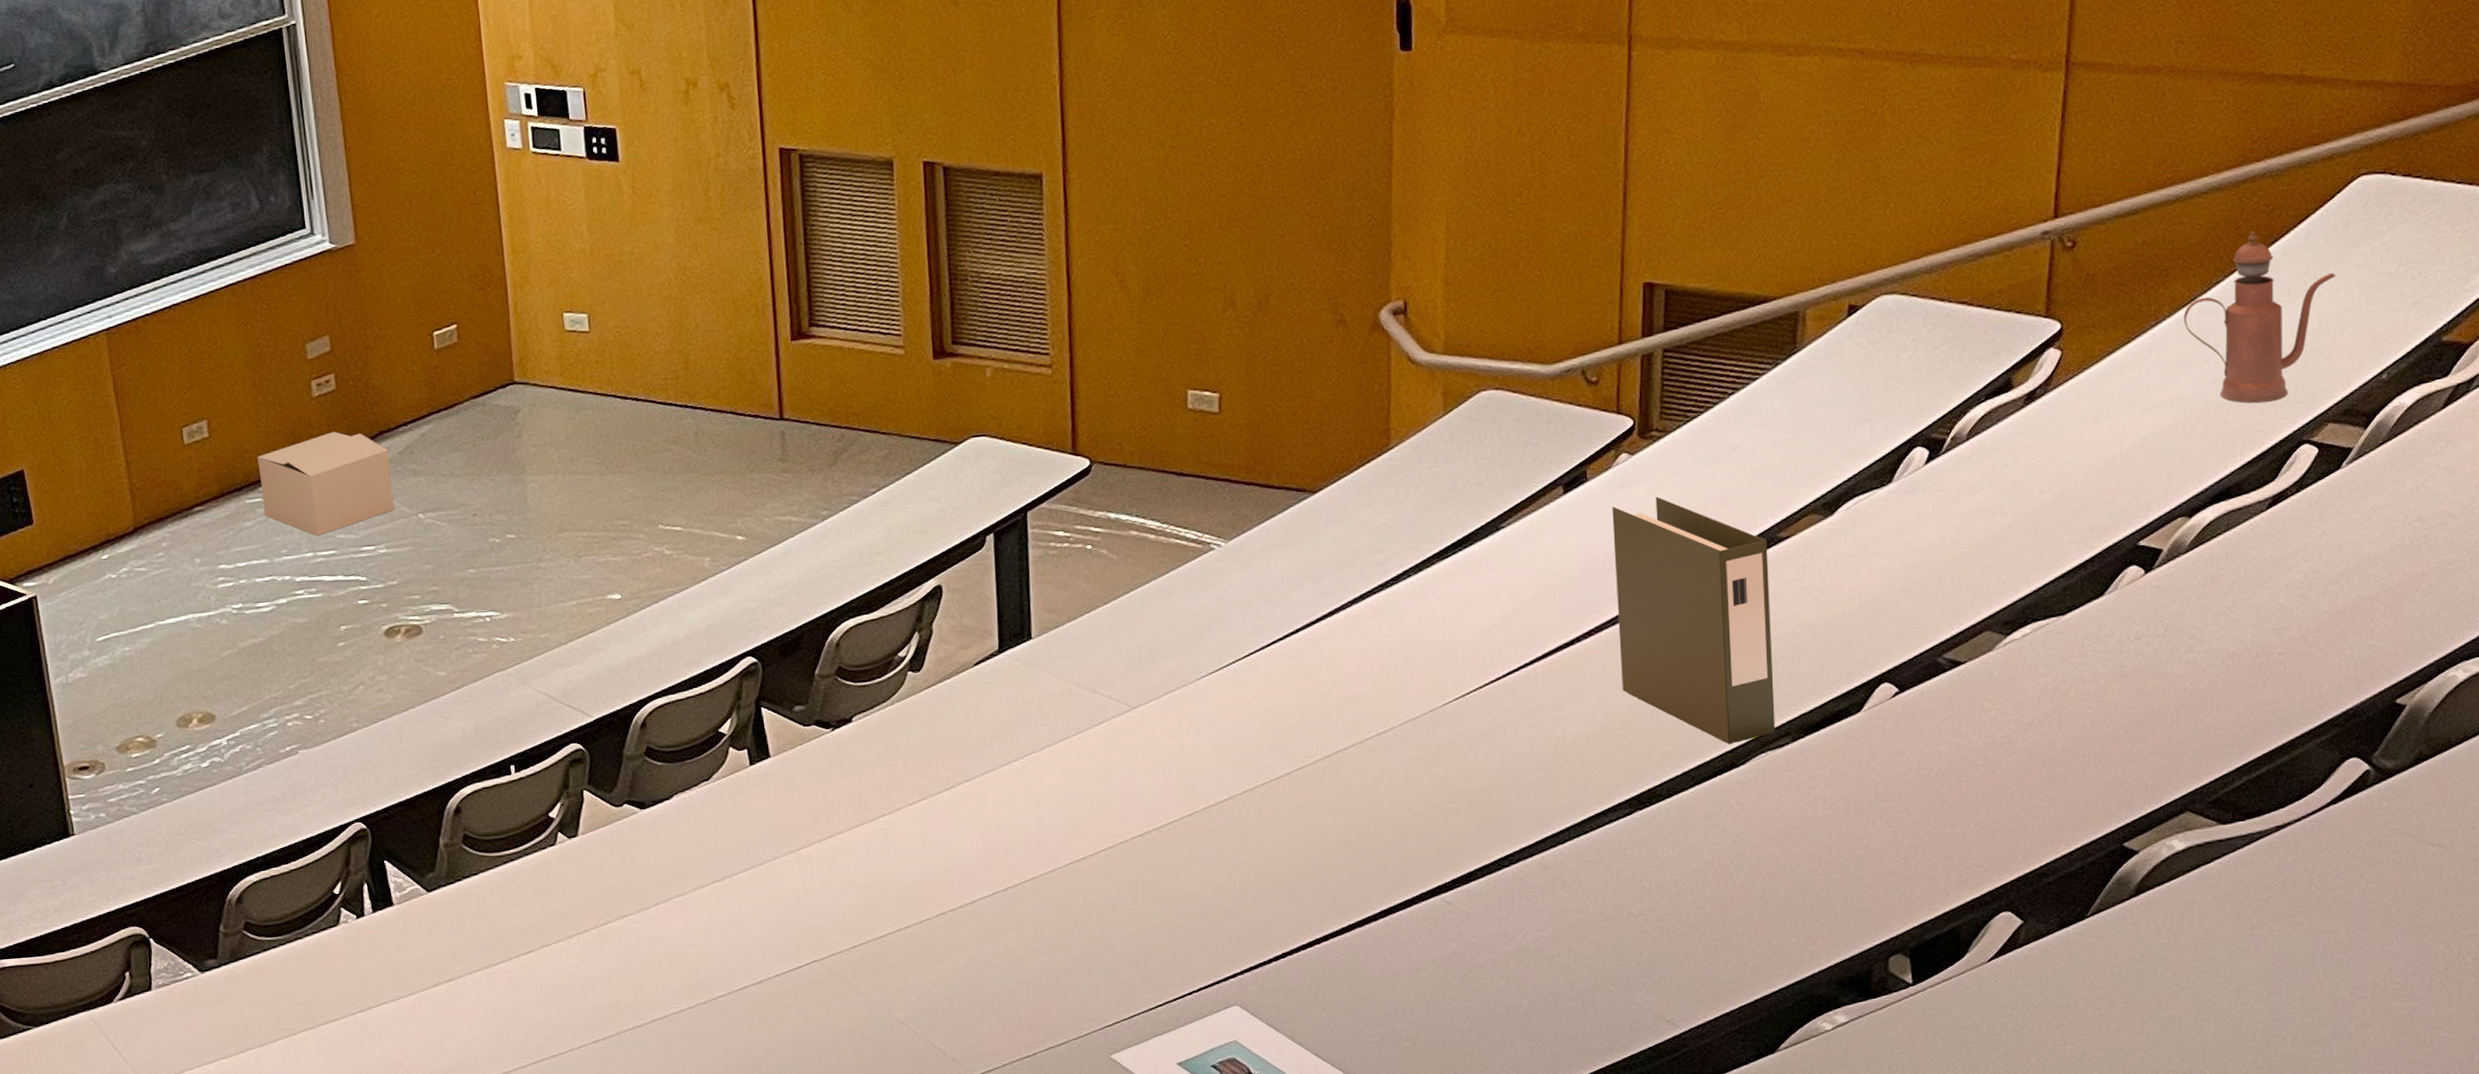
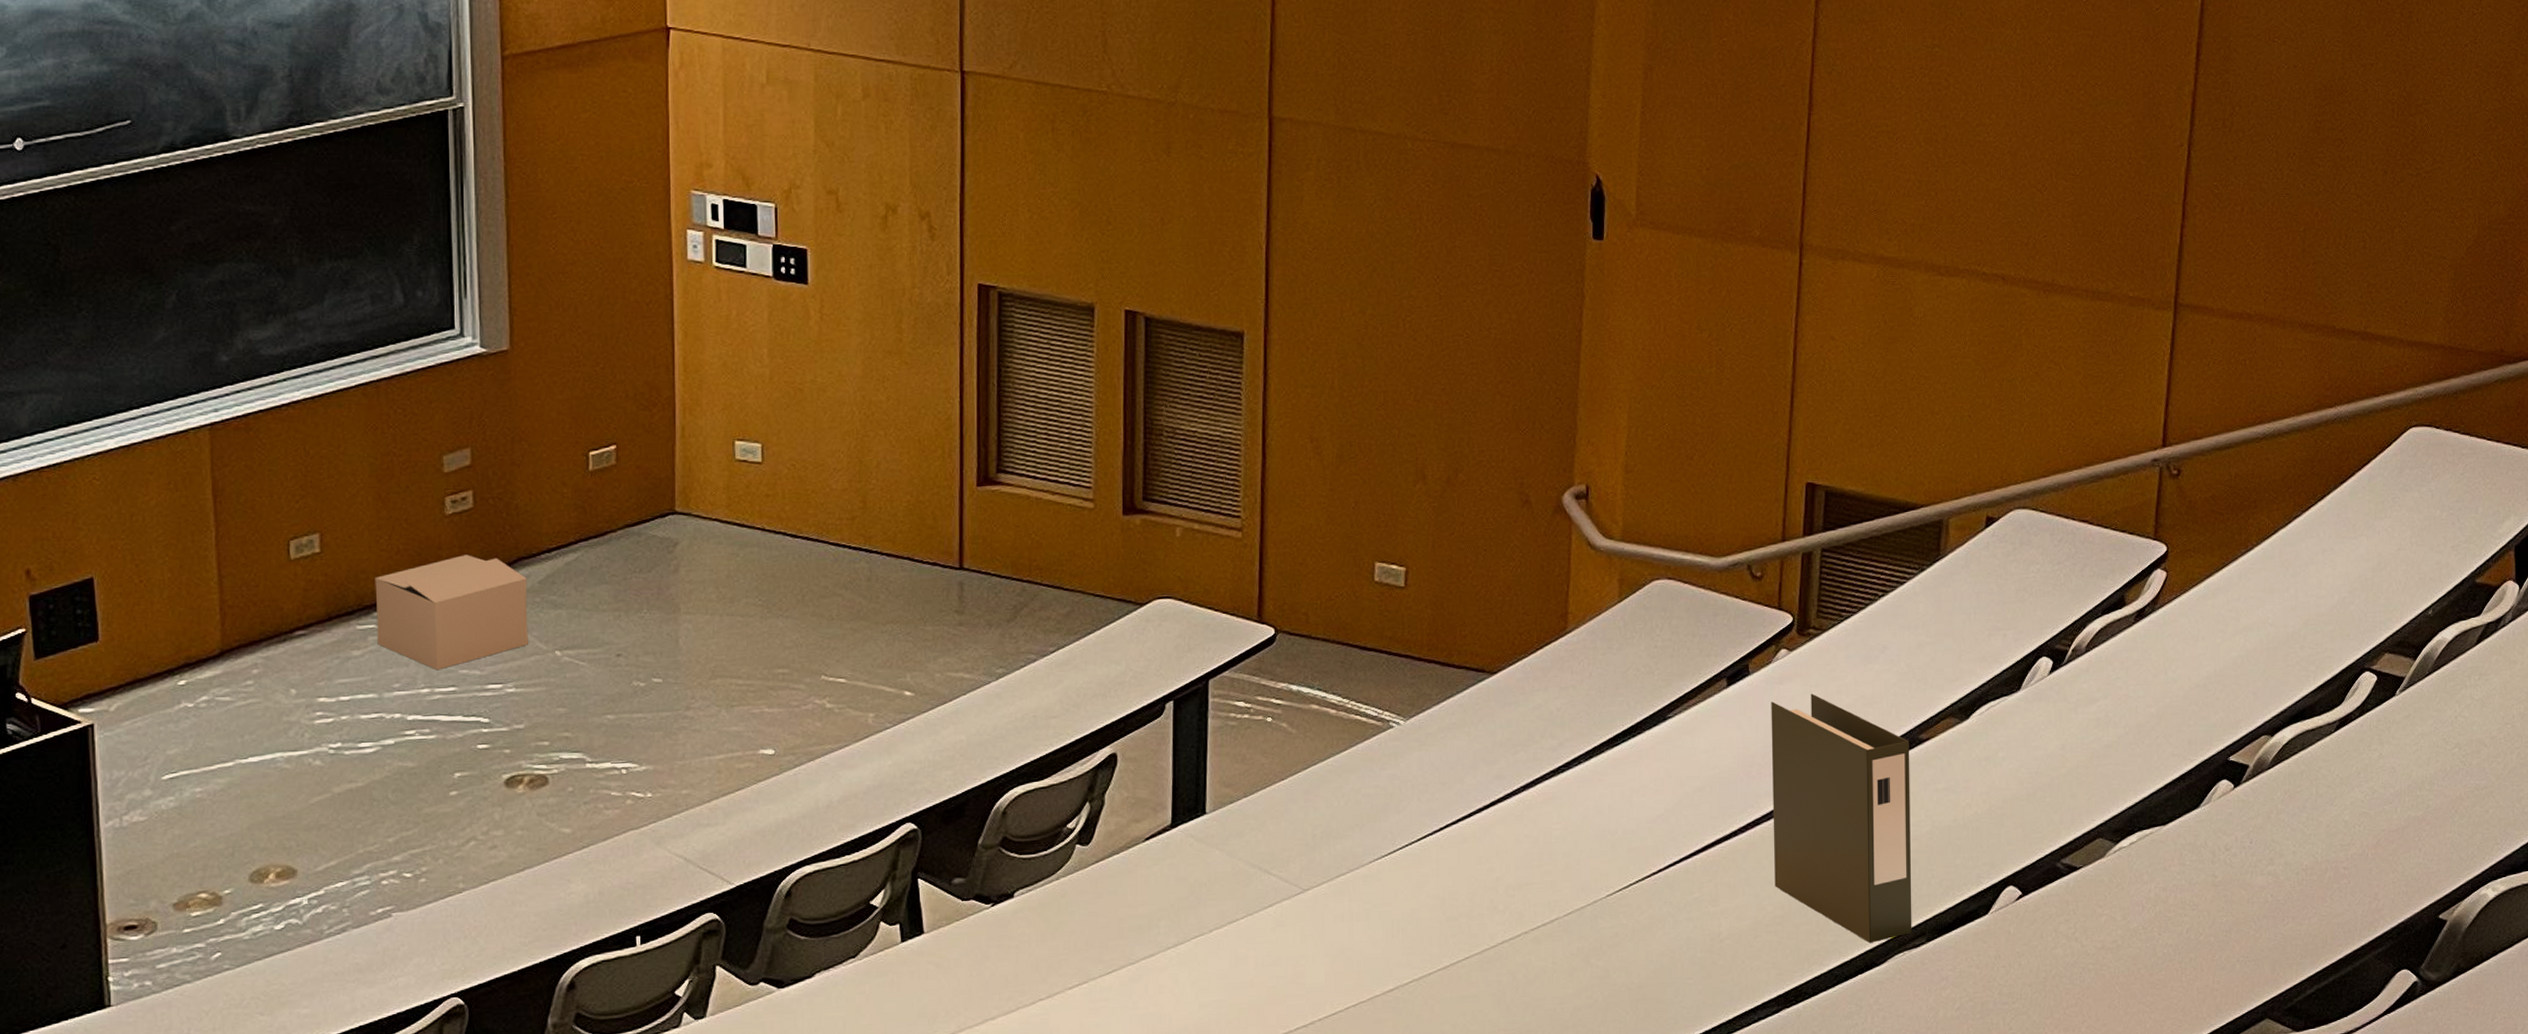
coffeepot: present [2183,230,2335,404] -> none [2268,471,2391,632]

